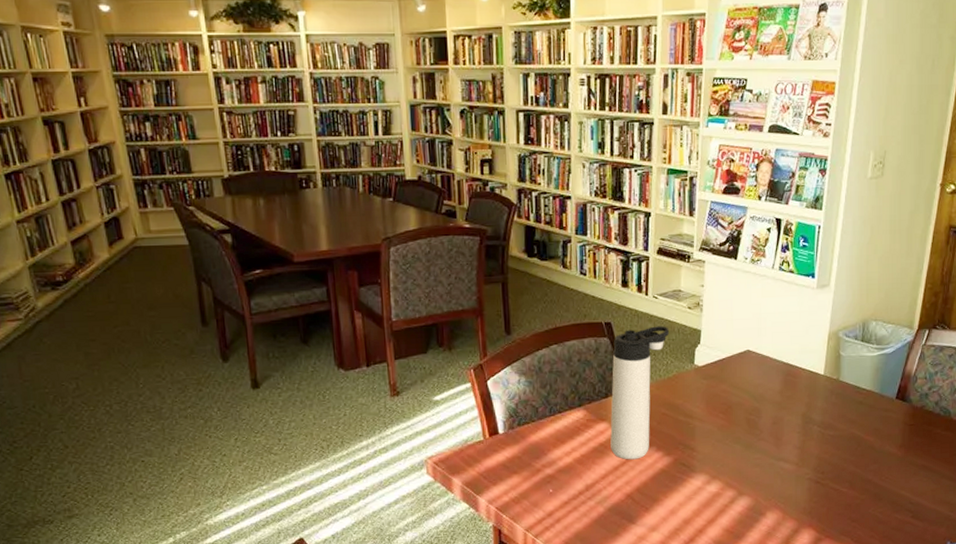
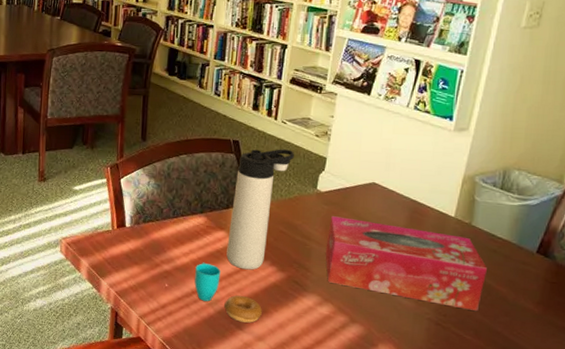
cup: none [580,459,653,516] -> present [194,262,263,323]
tissue box: none [708,389,855,464] -> present [325,216,487,312]

